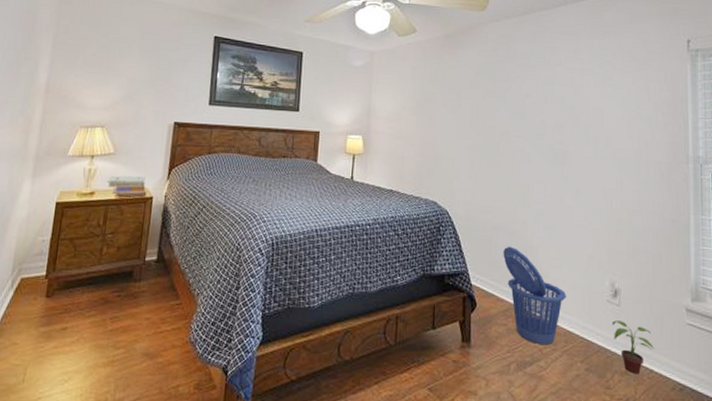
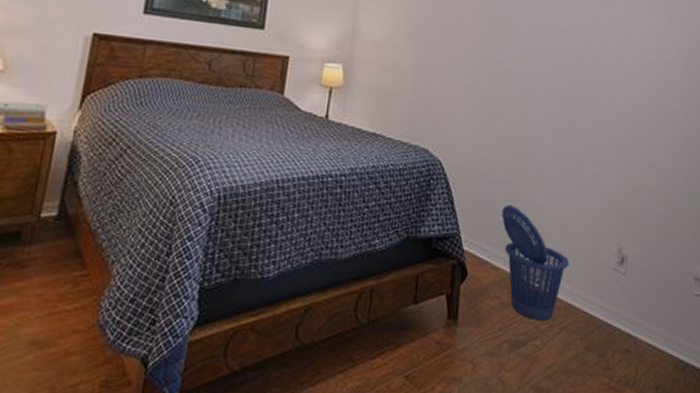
potted plant: present [611,320,655,375] -> none [616,291,659,352]

